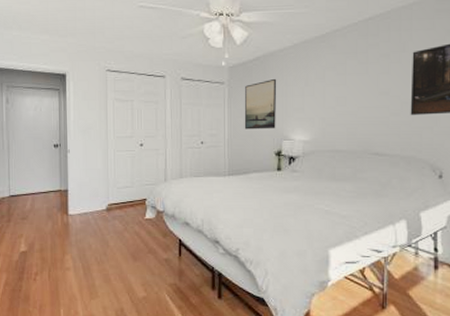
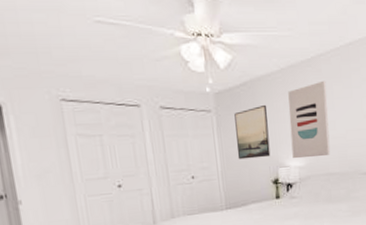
wall art: none [298,56,340,133] -> present [288,80,331,159]

